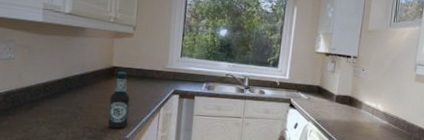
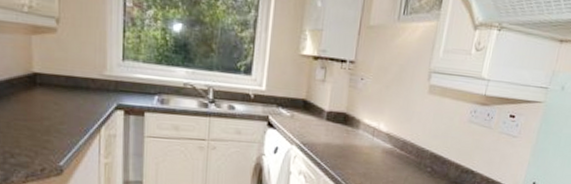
bottle: present [107,71,131,129] -> none [34,79,61,154]

